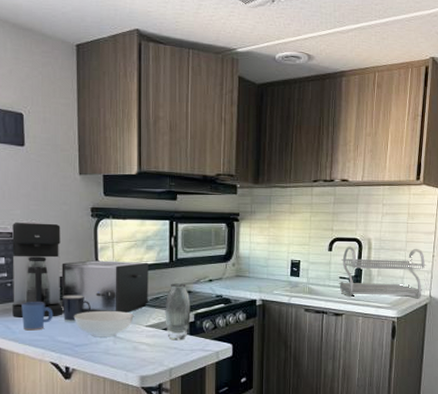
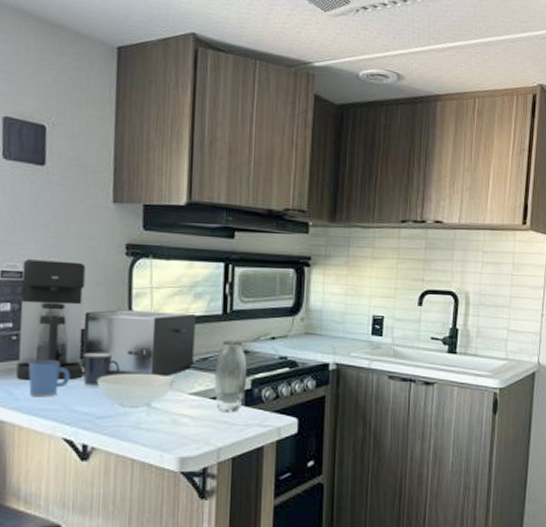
dish rack: present [339,246,426,299] -> none [430,300,534,366]

